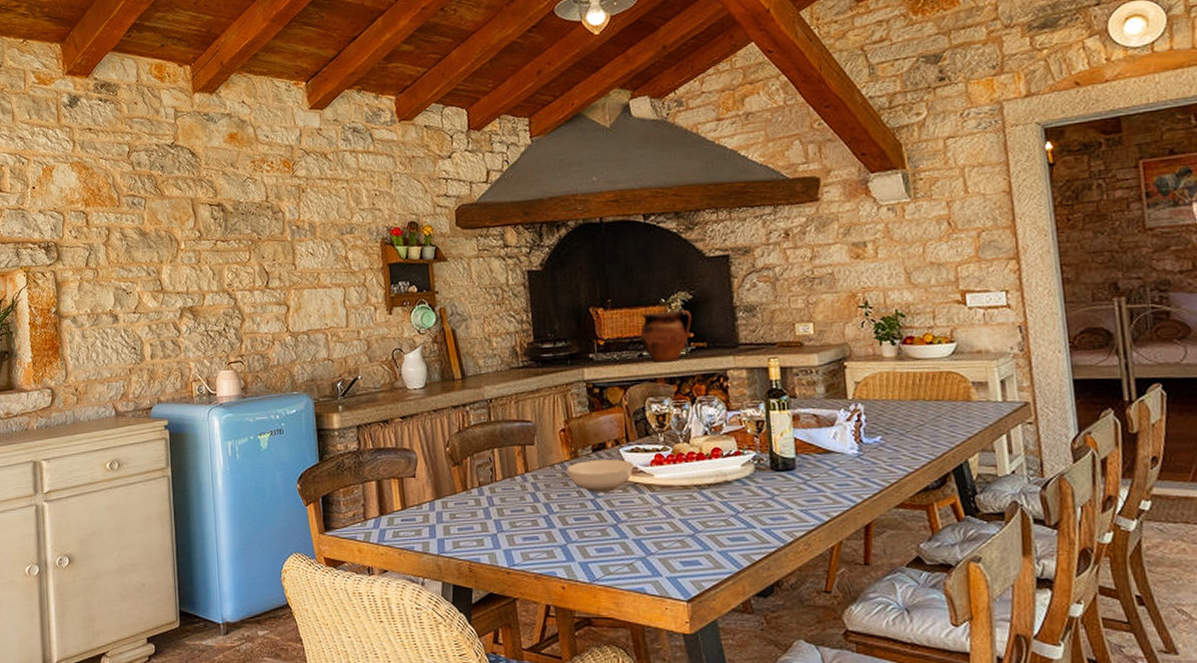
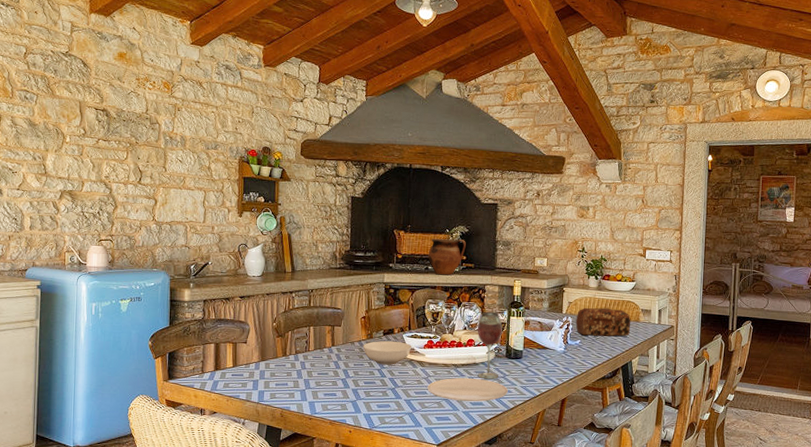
plate: none [662,502,781,536] -> present [427,377,508,401]
wineglass: none [722,406,765,503] -> present [477,311,503,380]
bread loaf: none [869,385,959,429] -> present [575,307,631,337]

